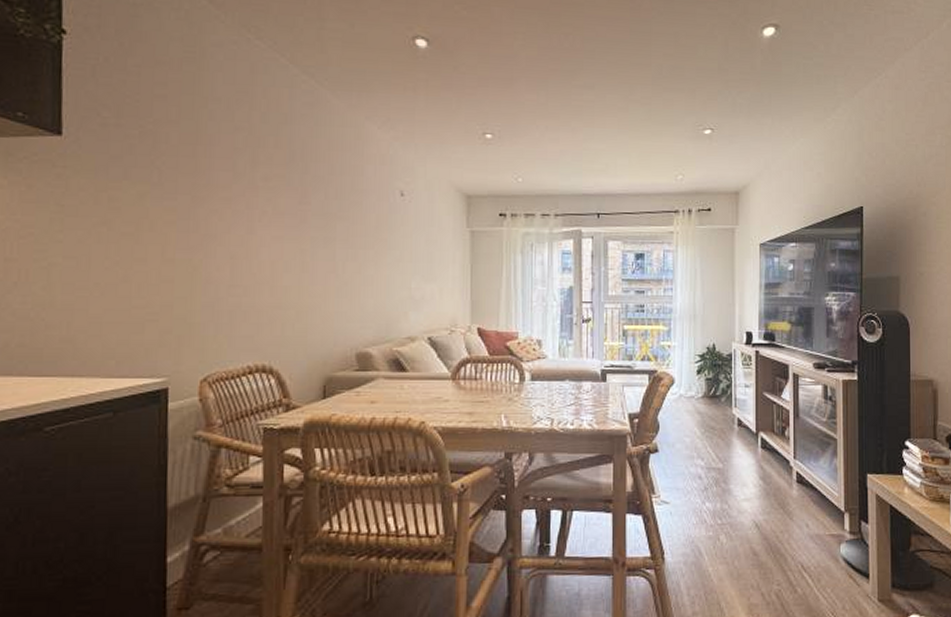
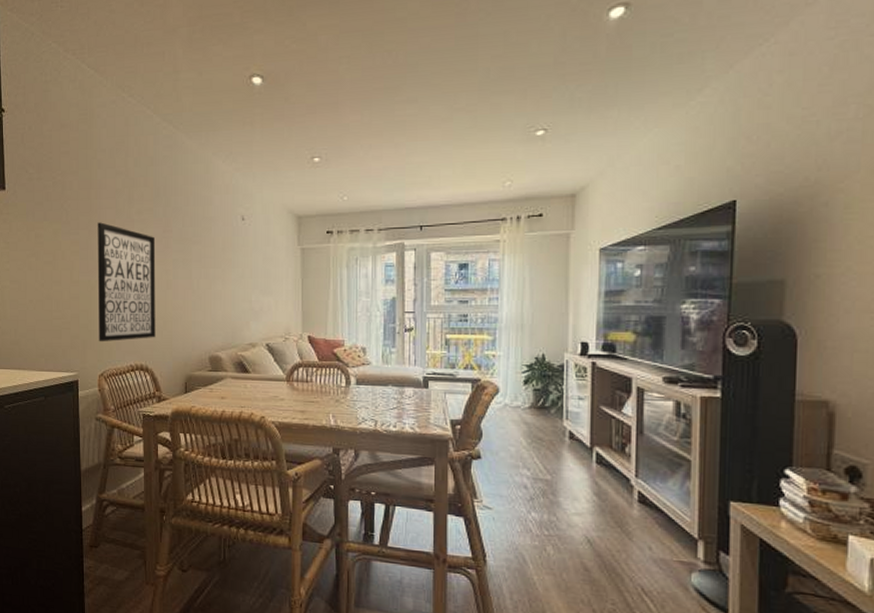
wall art: none [202,187,288,338] -> present [97,222,156,342]

